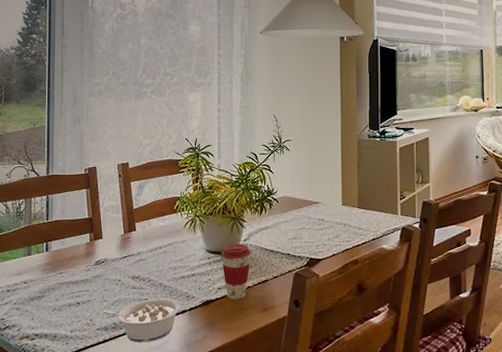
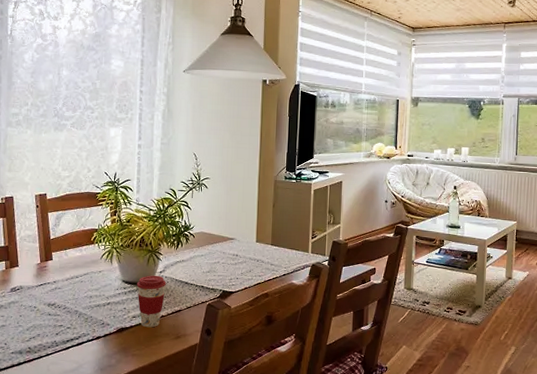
legume: present [103,298,181,343] -> none [18,324,96,366]

